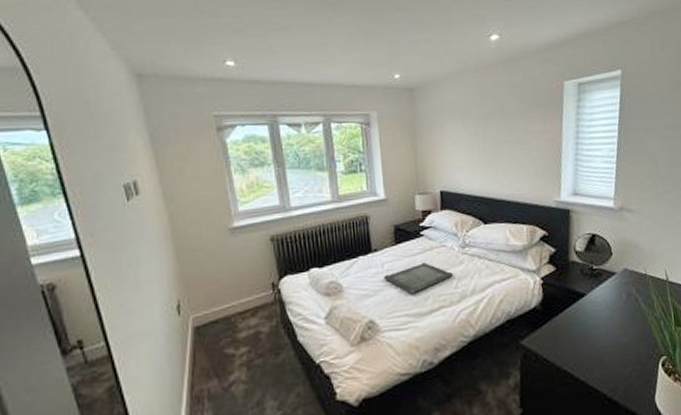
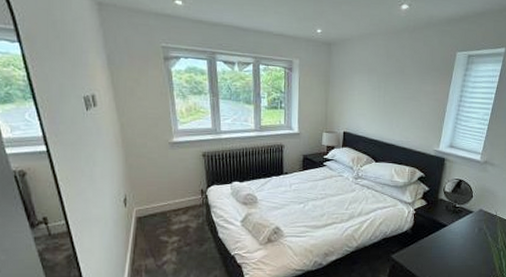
serving tray: present [383,262,453,294] -> none [290,187,346,211]

